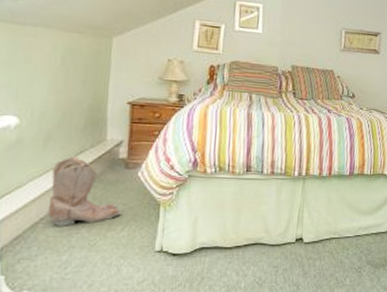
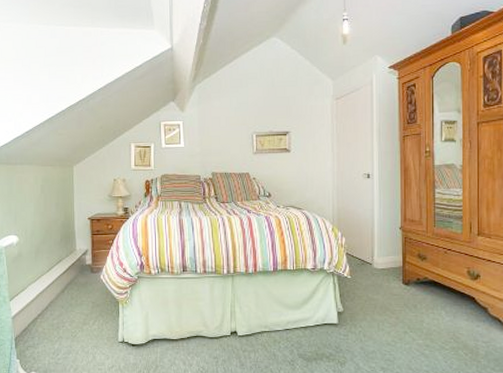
boots: present [47,156,121,226] -> none [42,265,92,321]

